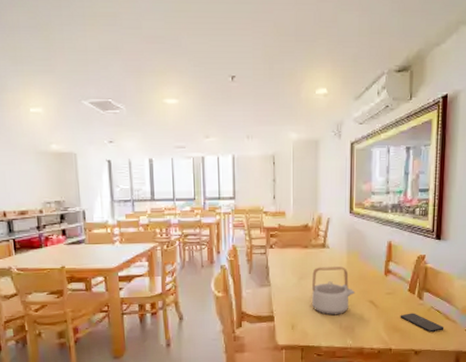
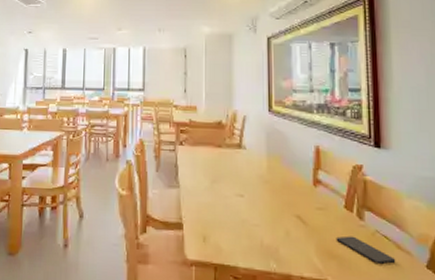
teapot: present [311,267,356,316] -> none [226,170,279,230]

